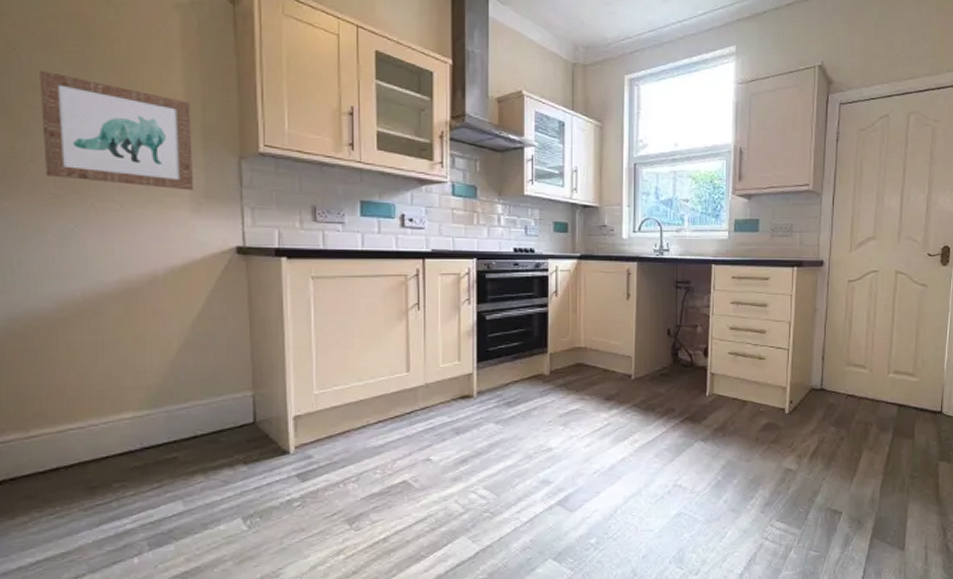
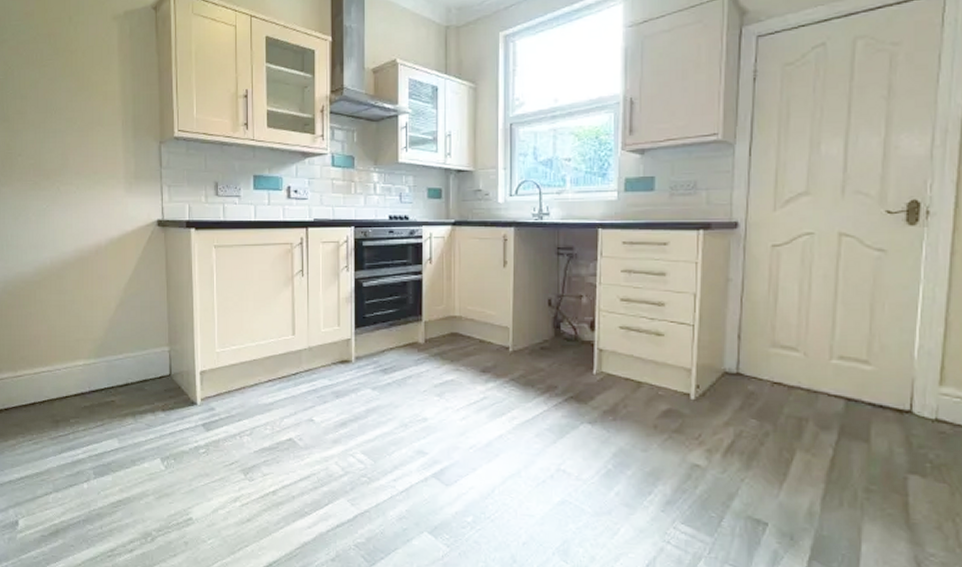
wall art: present [39,70,194,191] -> none [25,82,127,173]

